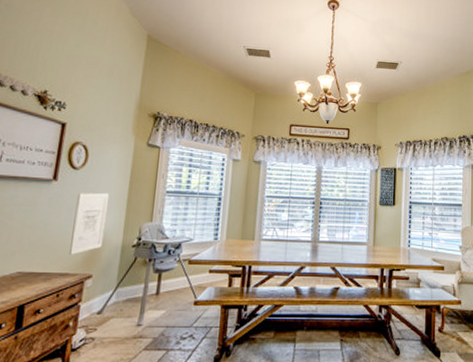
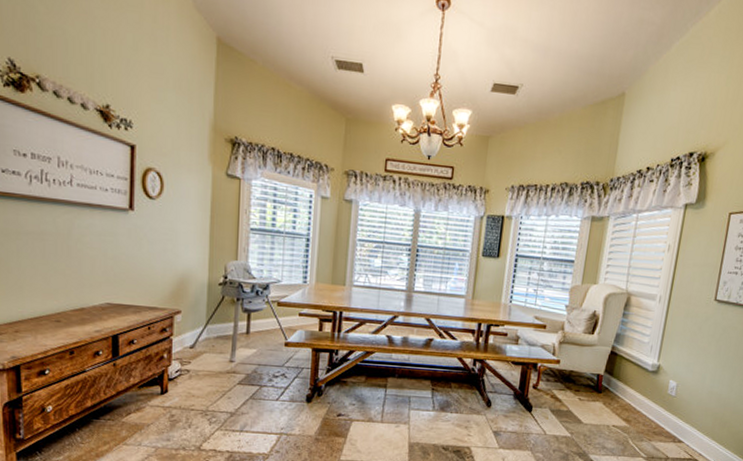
wall art: present [69,192,109,255] -> none [156,225,189,290]

